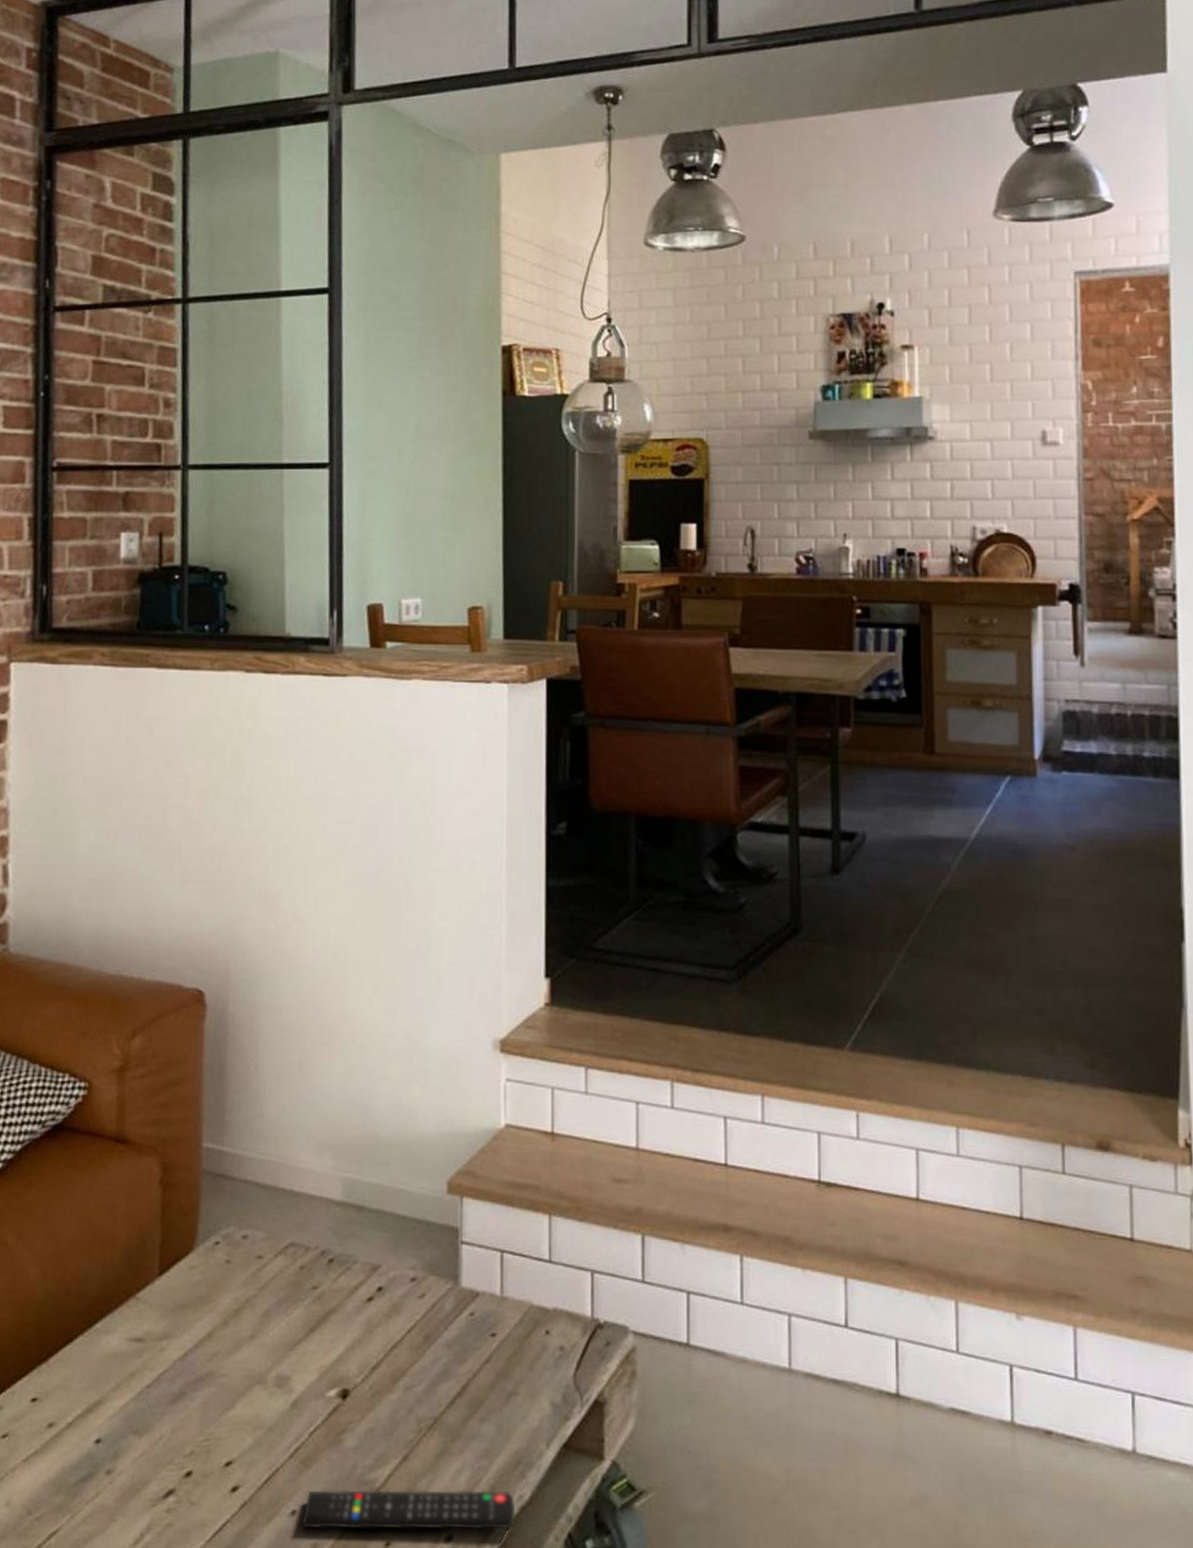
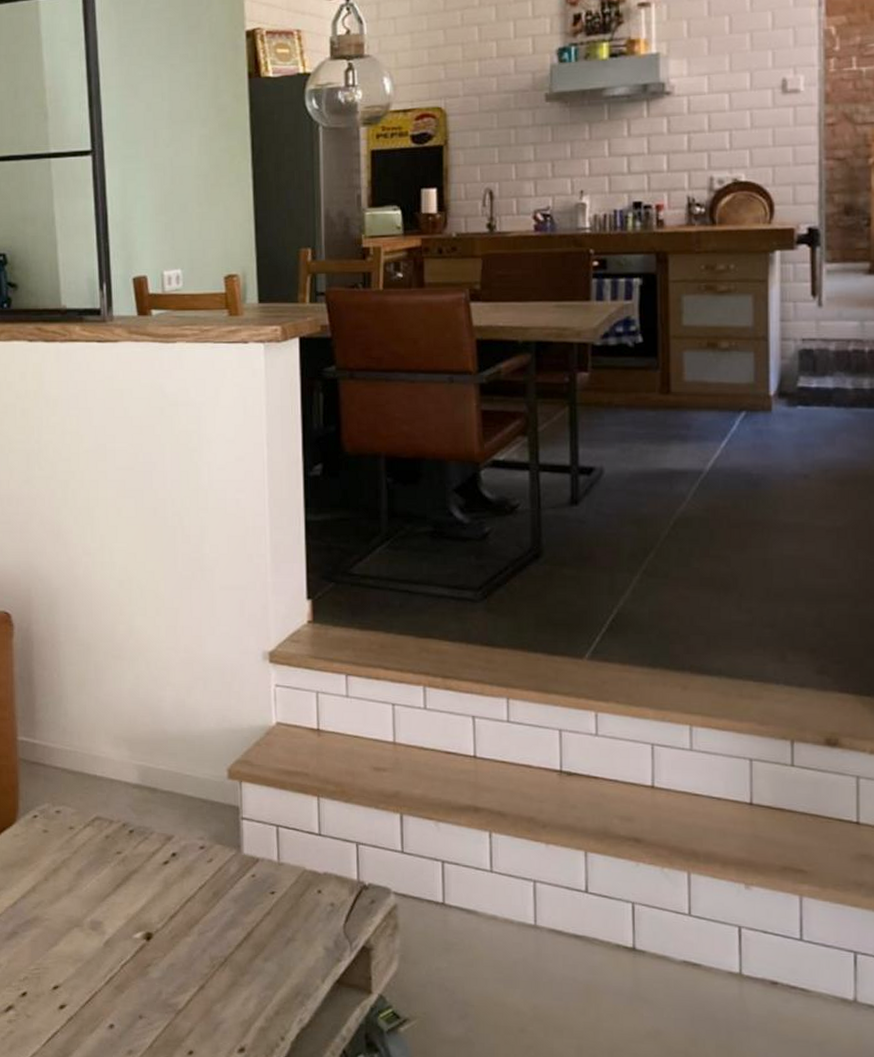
remote control: present [301,1490,516,1530] -> none [118,1010,297,1046]

